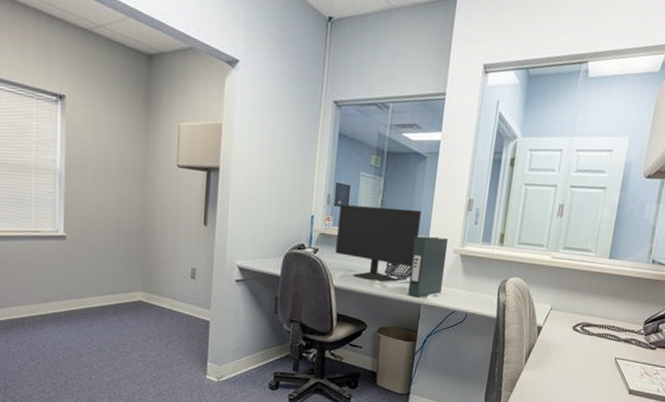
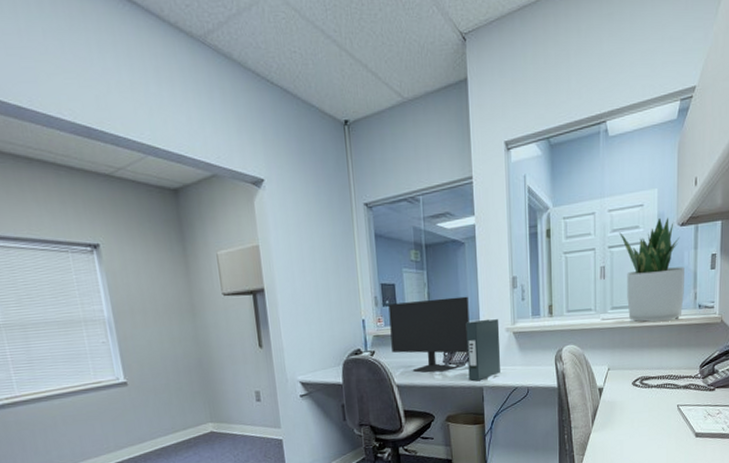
planter: none [579,167,645,270] -> present [620,218,684,322]

